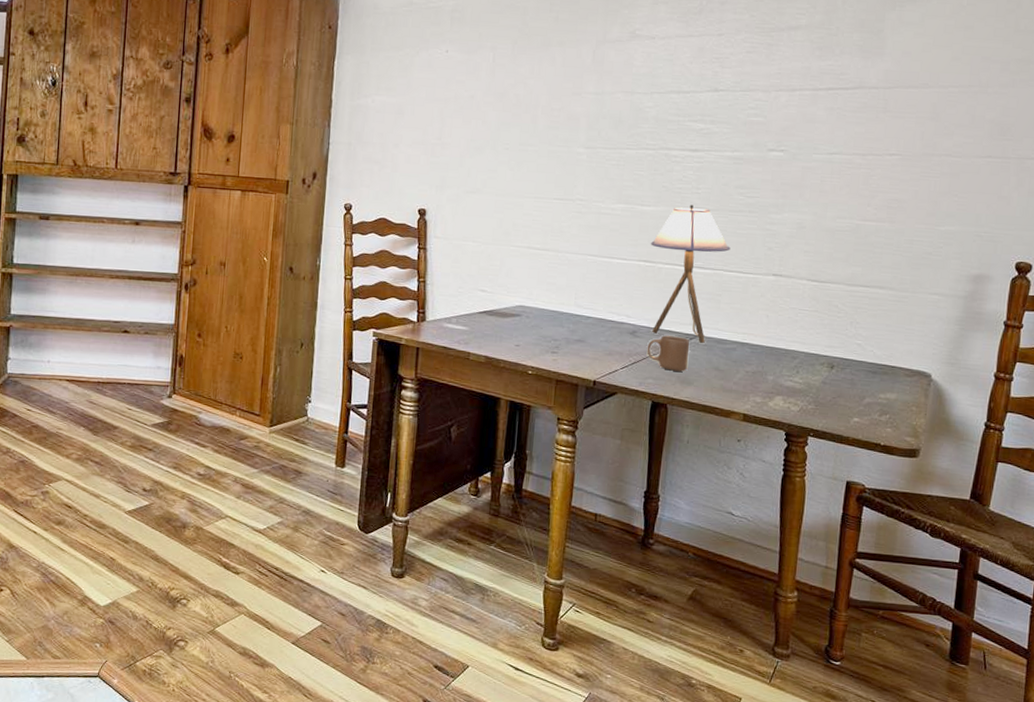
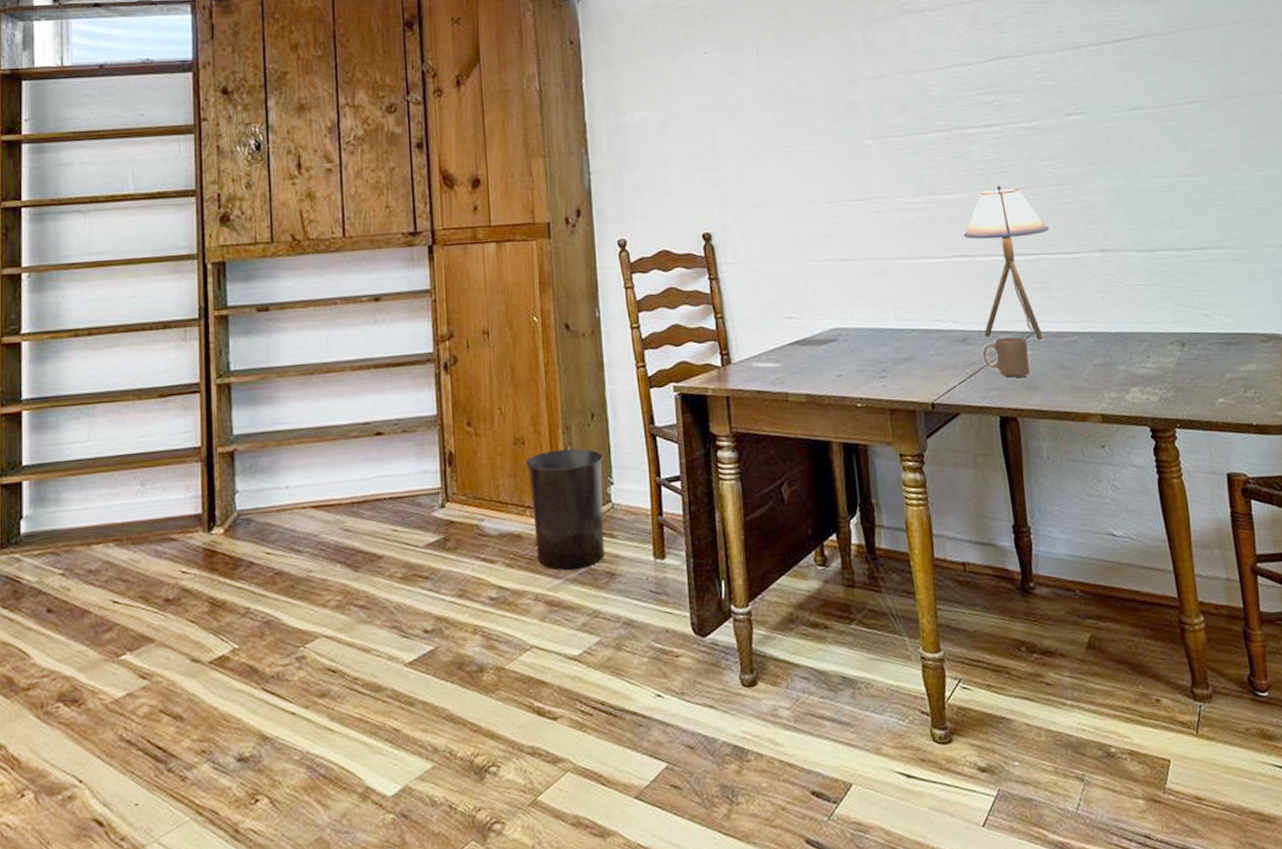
waste bin: none [240,367,306,464] -> present [525,448,605,570]

